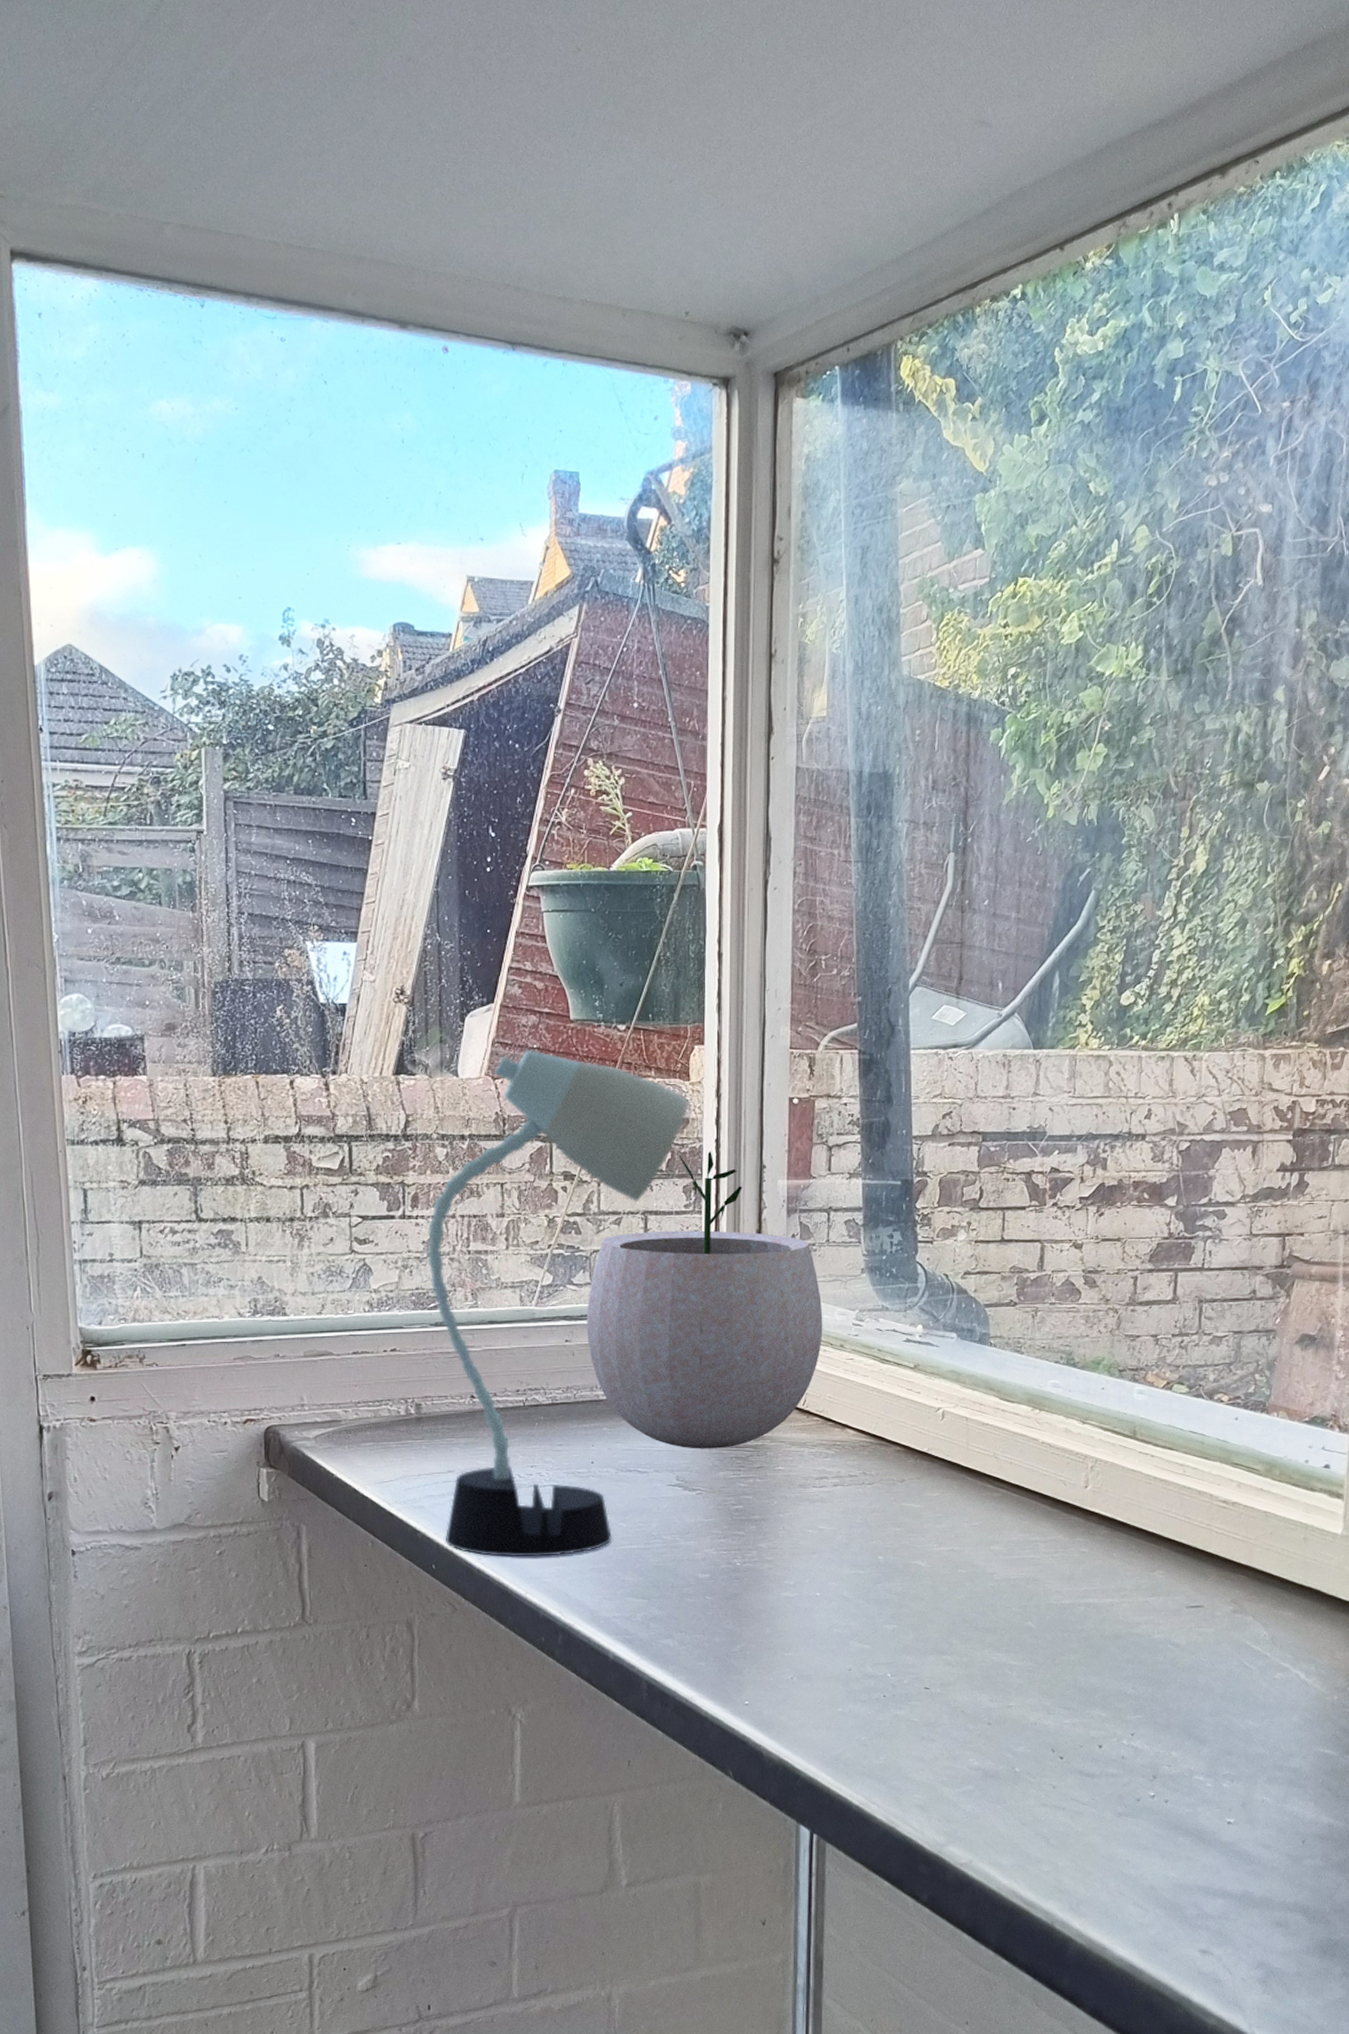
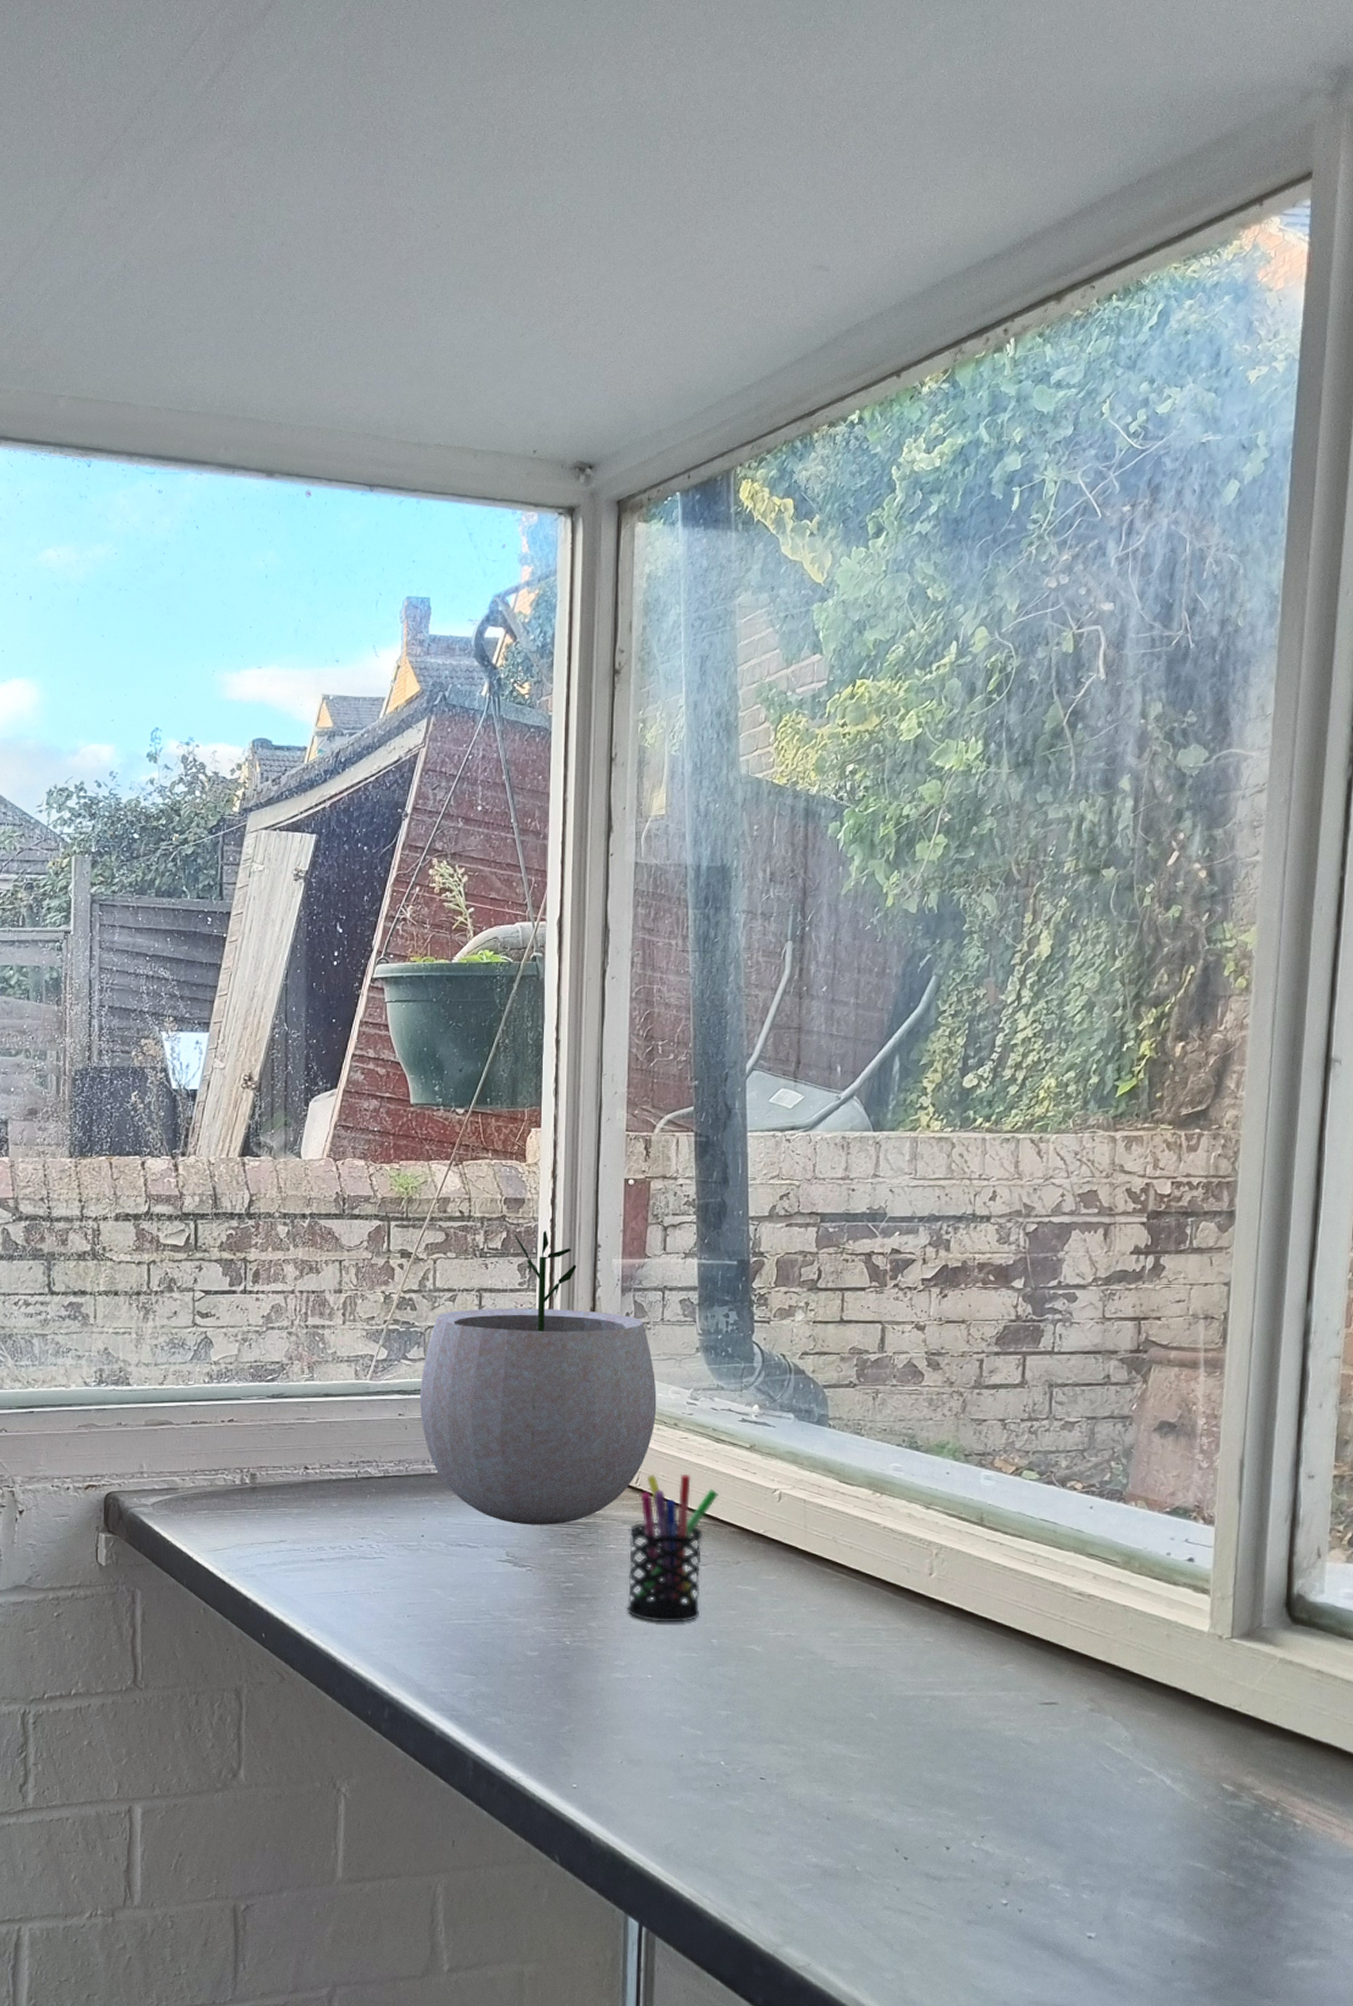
desk lamp: present [427,1049,689,1557] -> none [266,1132,525,1629]
pen holder: none [794,1395,884,1541] -> present [626,1475,718,1623]

